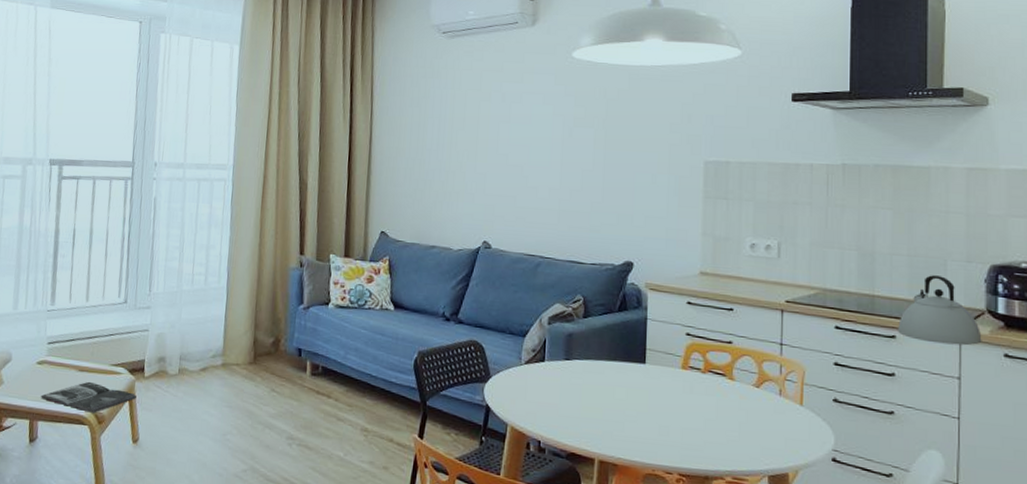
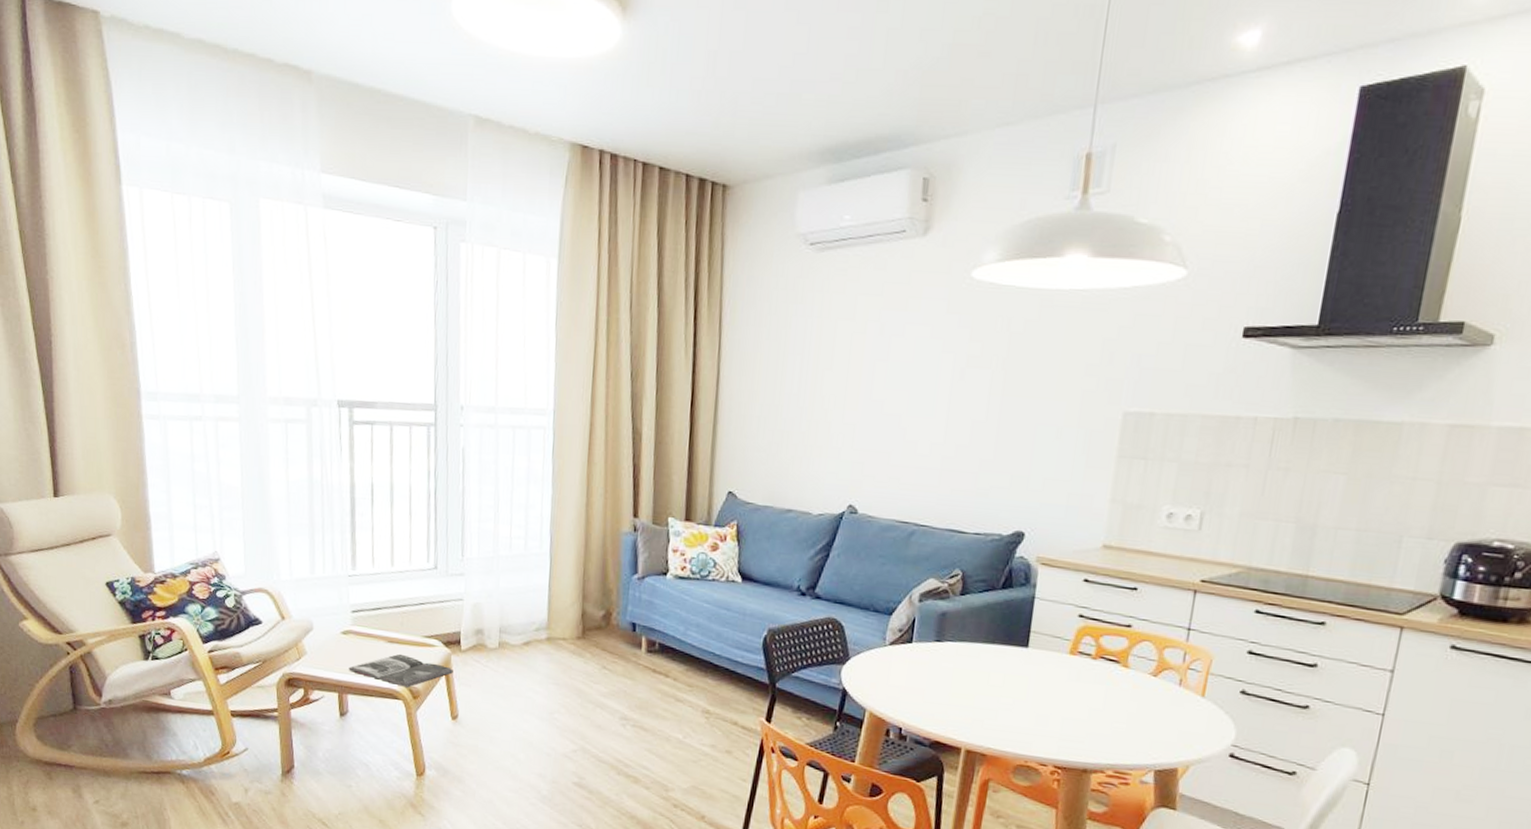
kettle: present [897,275,982,346] -> none [1328,553,1428,635]

